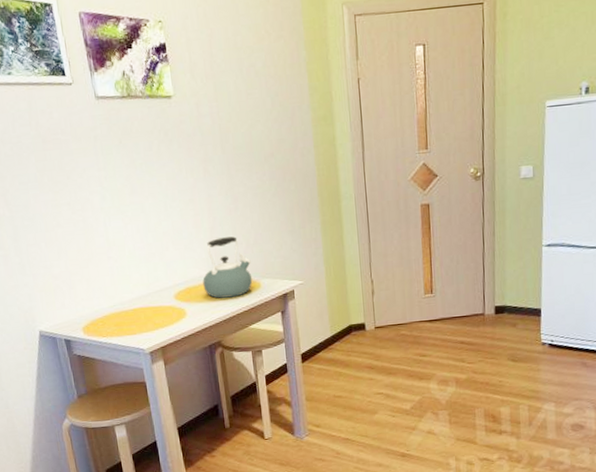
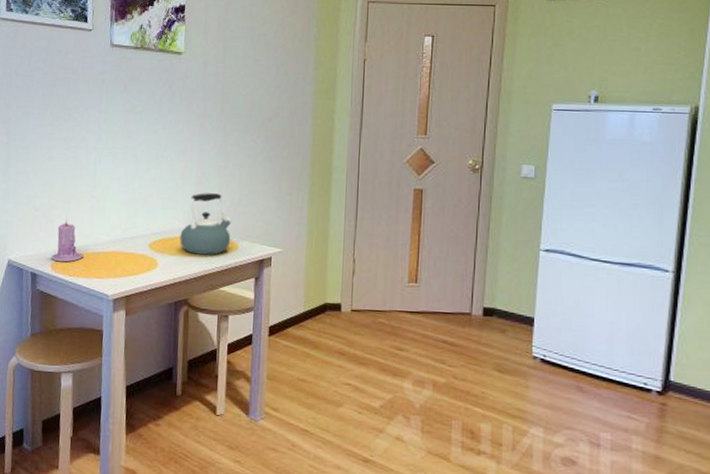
candle: none [81,283,113,326] -> present [51,219,84,263]

